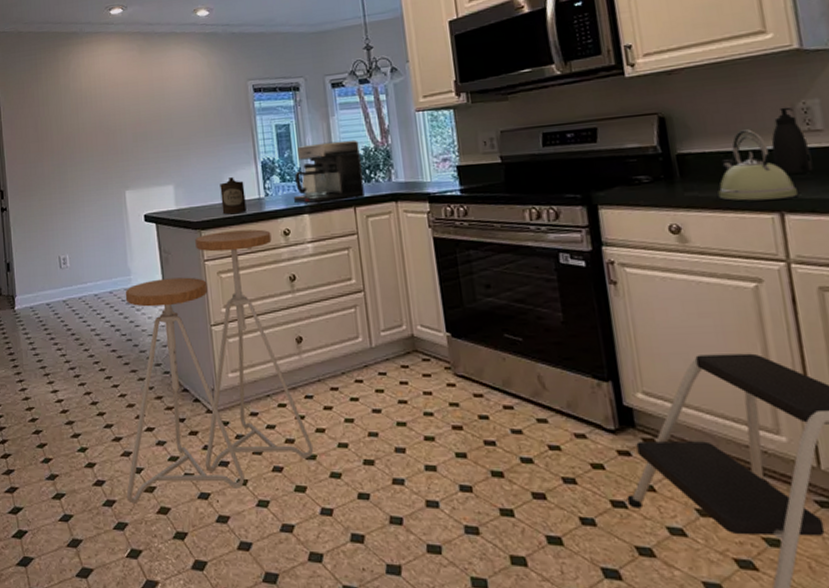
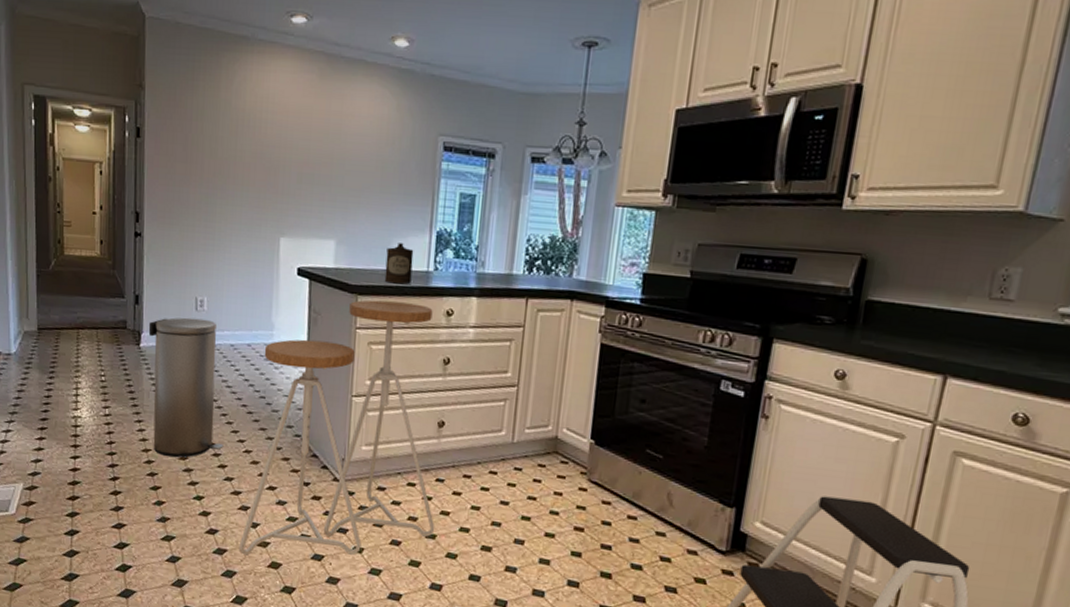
pedal bin: none [20,275,100,411] -> present [148,317,224,458]
coffee maker: present [294,139,365,205] -> none [464,221,547,291]
kettle: present [717,129,800,202] -> none [890,286,970,363]
soap dispenser: present [771,107,814,174] -> none [955,270,996,341]

